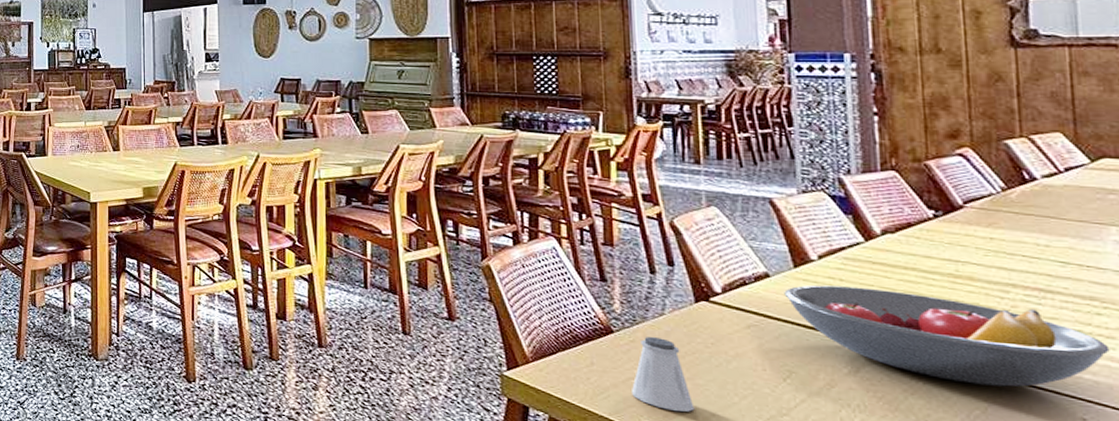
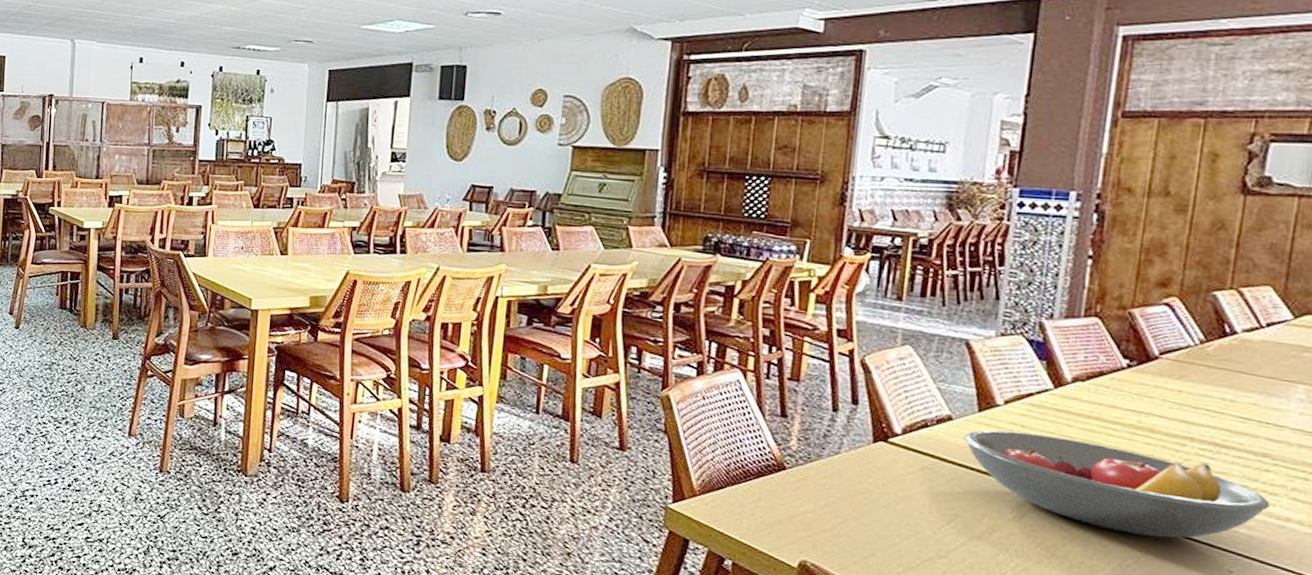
saltshaker: present [632,337,695,412] -> none [795,475,855,551]

